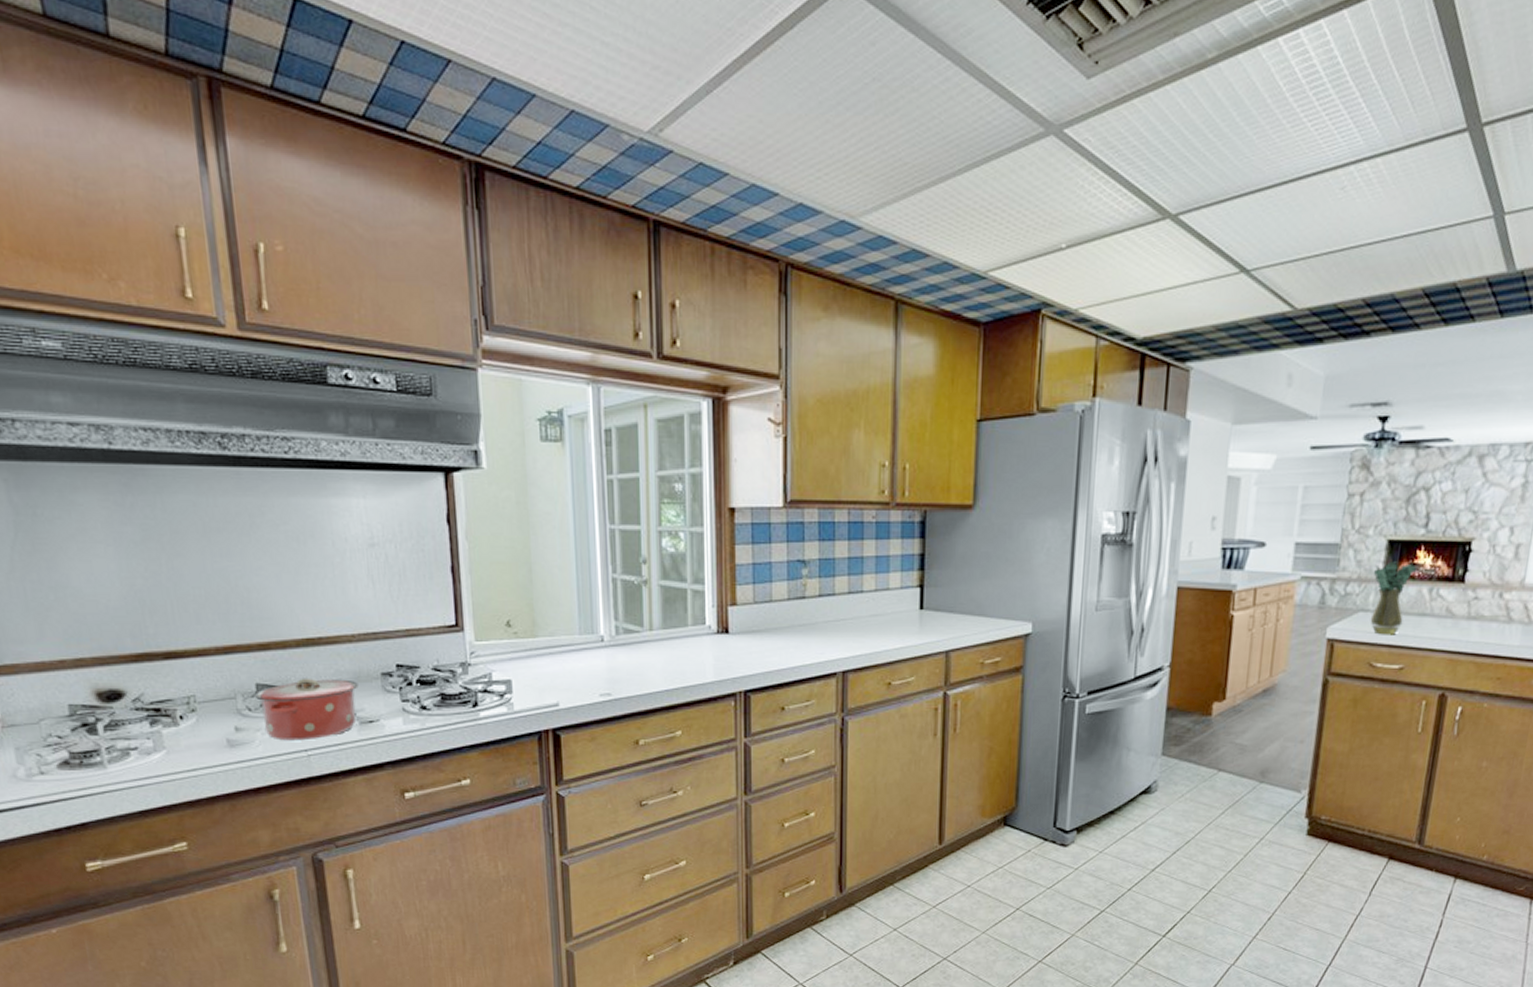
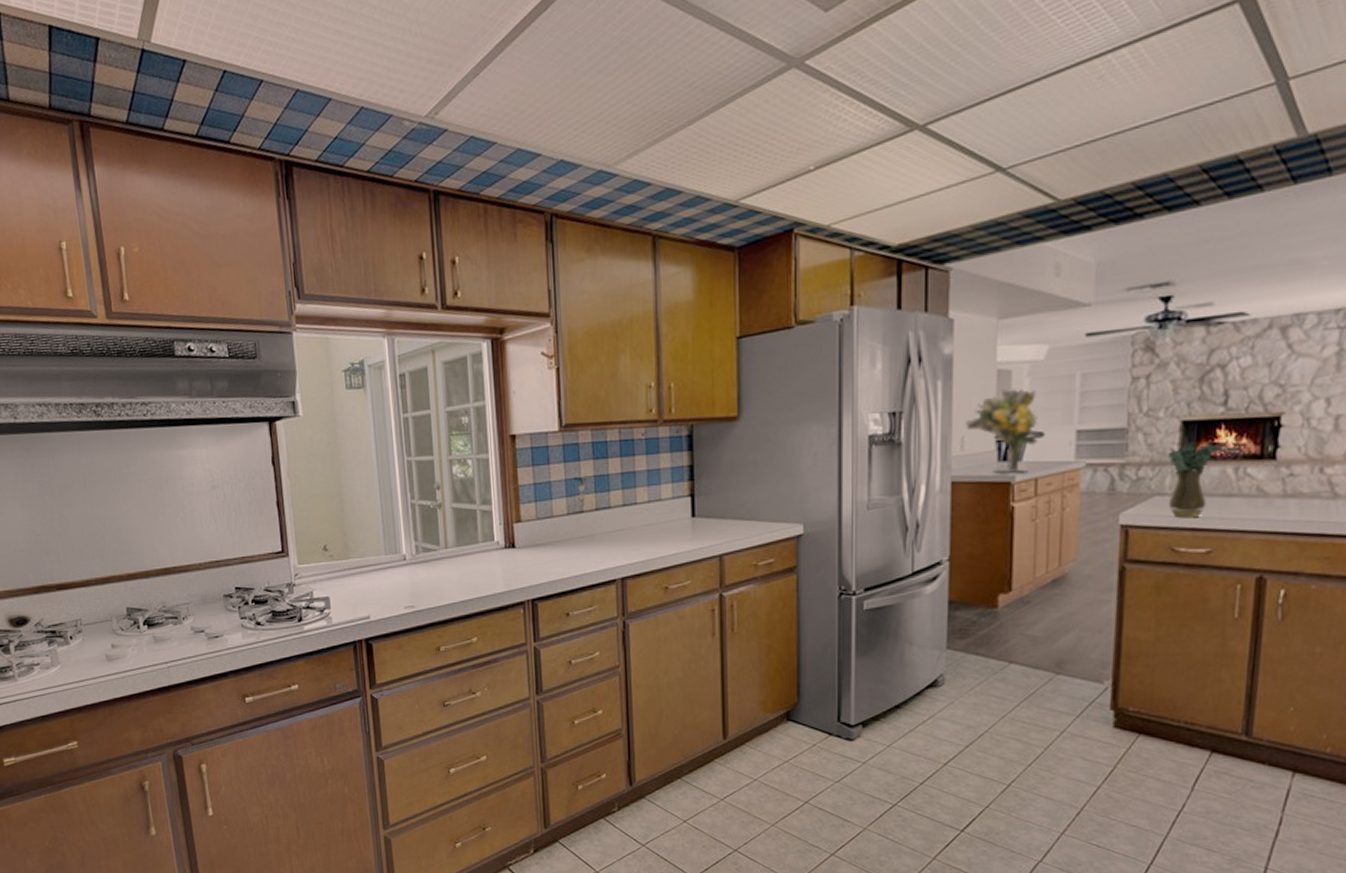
casserole: present [254,678,359,741] -> none [125,601,206,655]
bouquet: none [1193,495,1262,583] -> present [964,388,1038,473]

